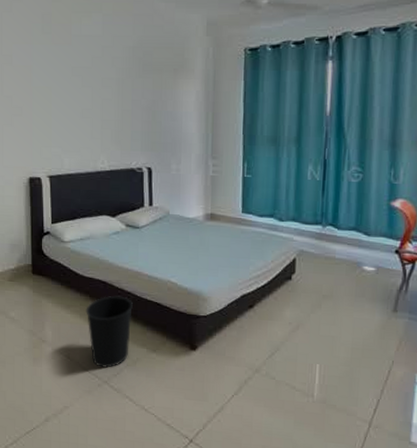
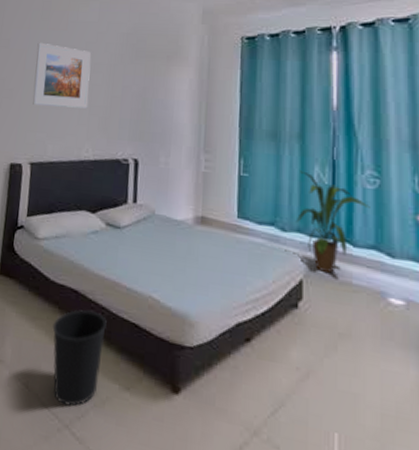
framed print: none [42,58,100,123] -> present [33,42,91,109]
house plant: none [291,170,353,252] -> present [295,170,370,274]

